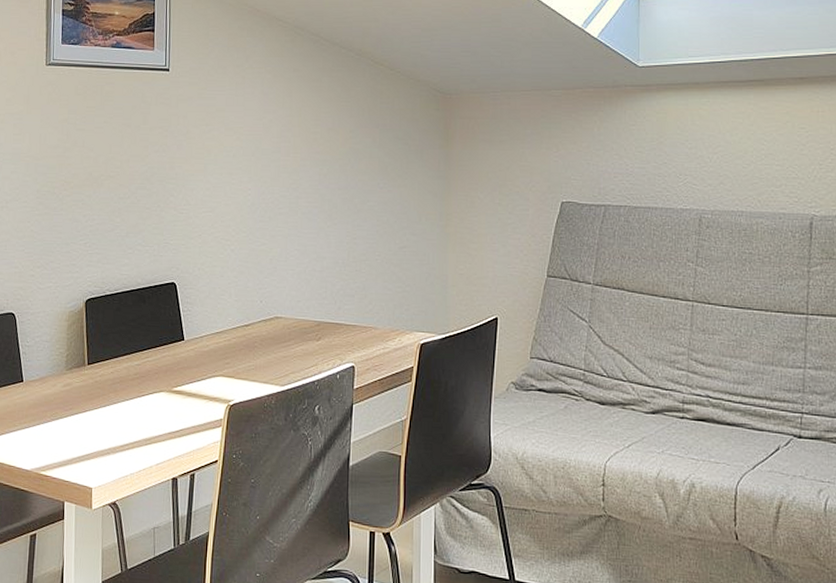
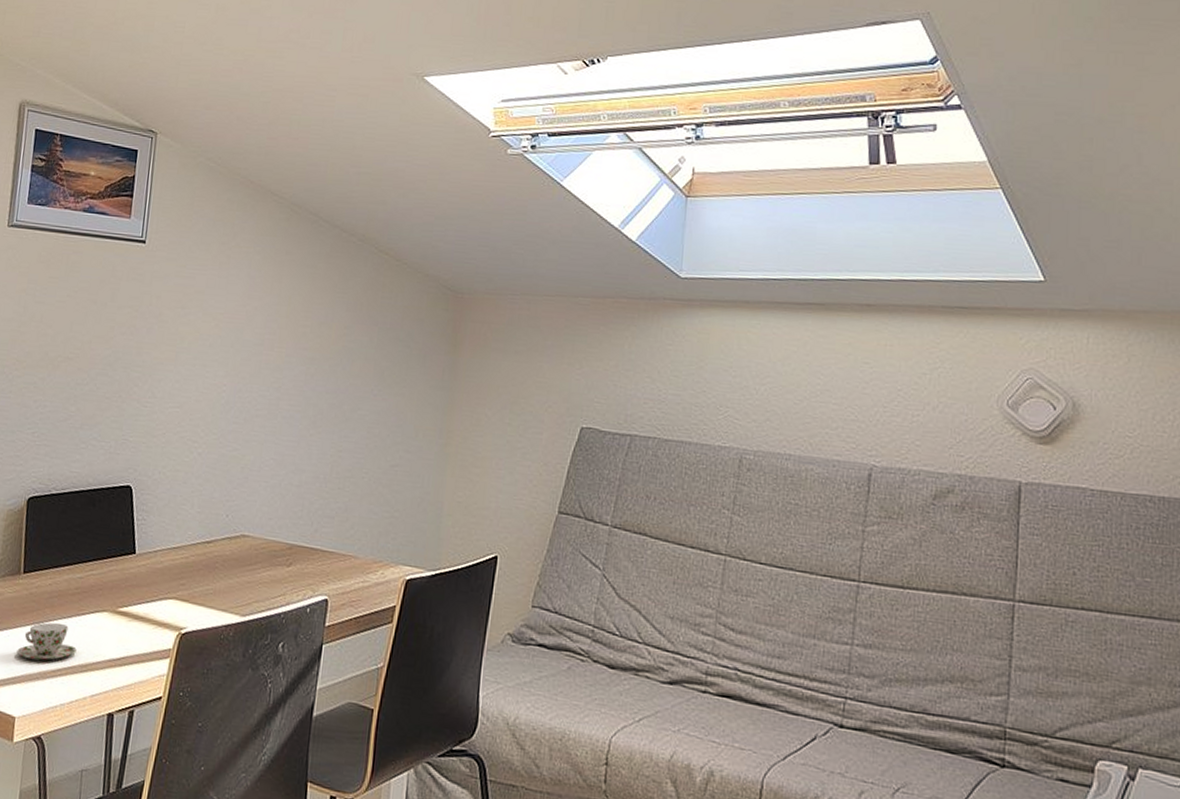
teacup: none [88,405,140,438] -> present [16,622,77,661]

